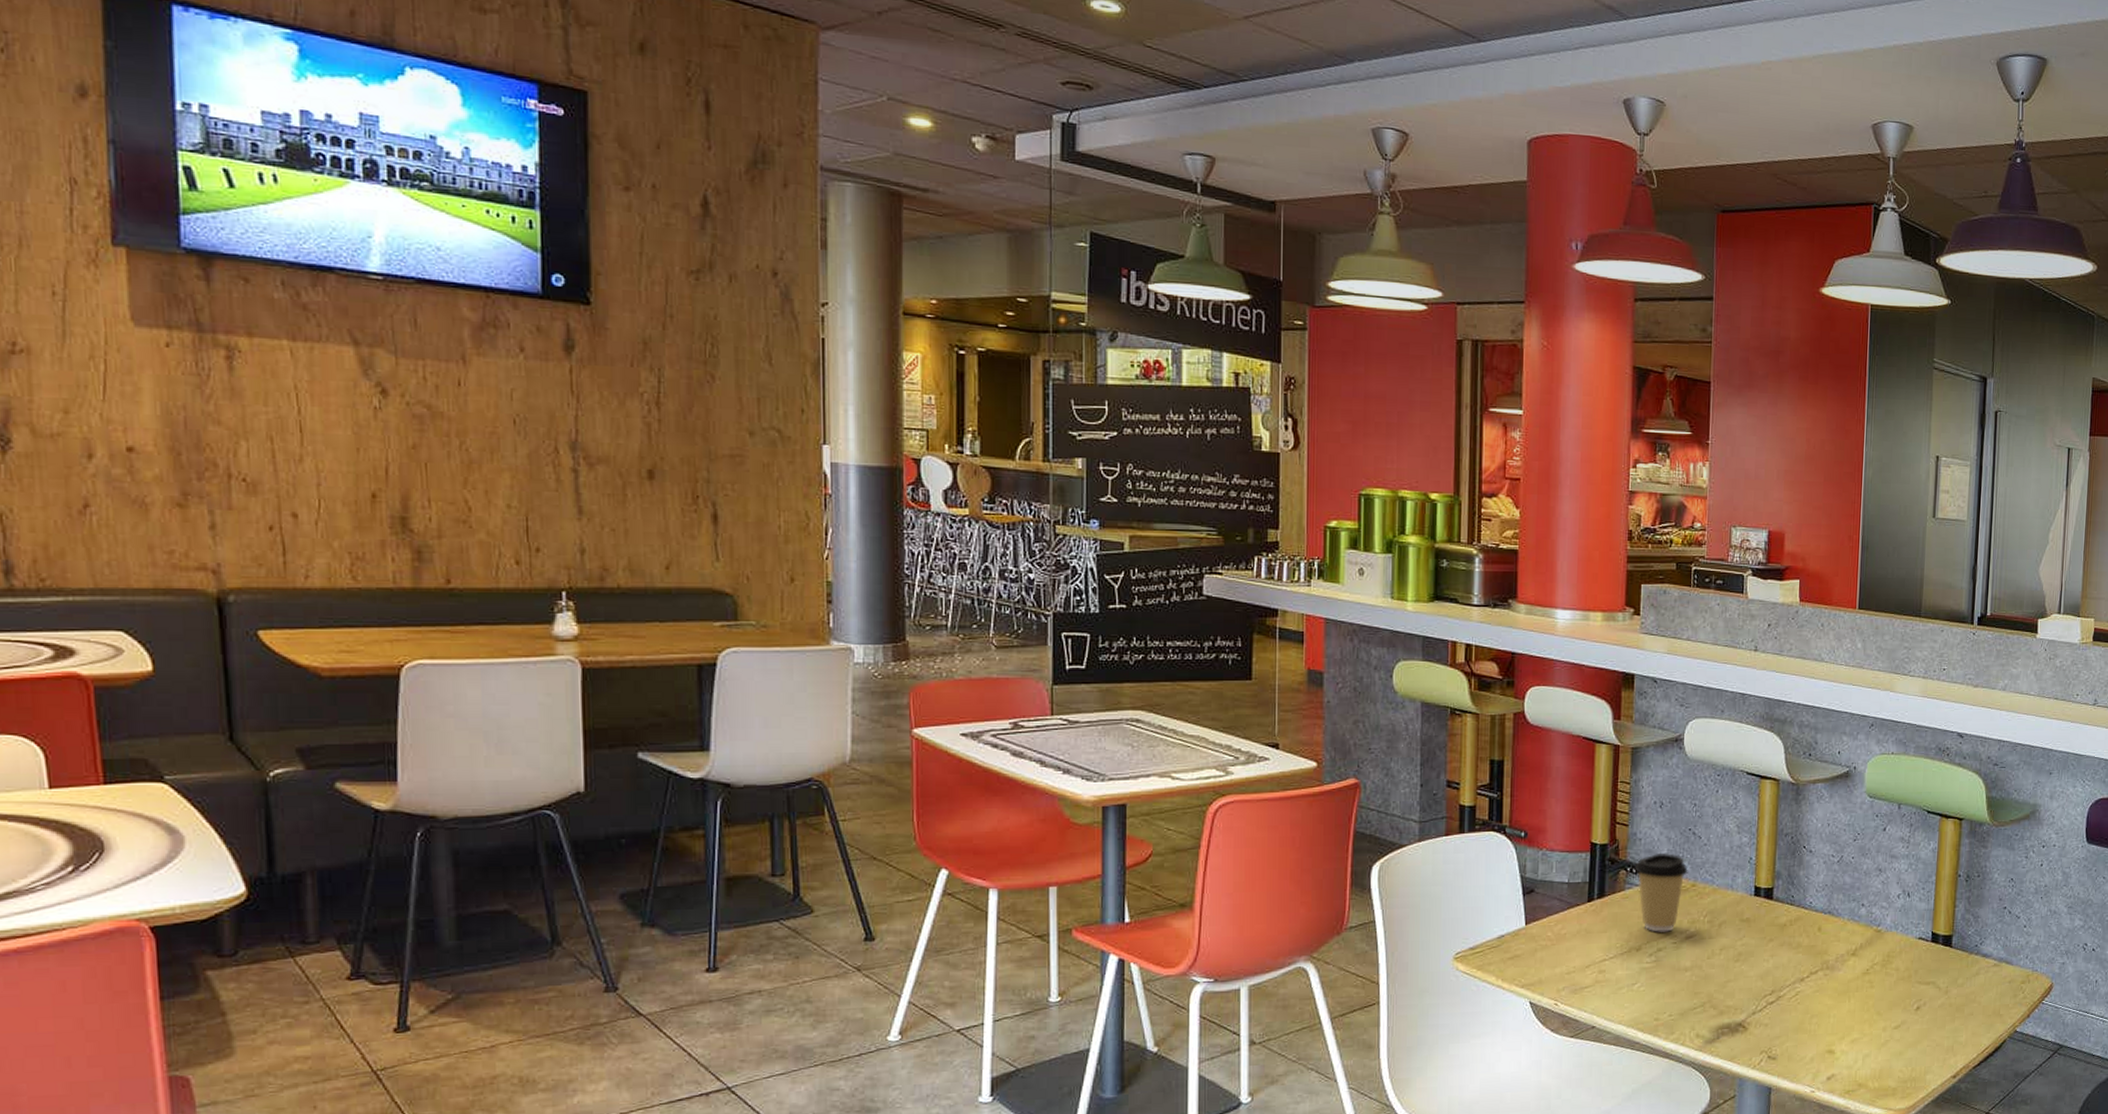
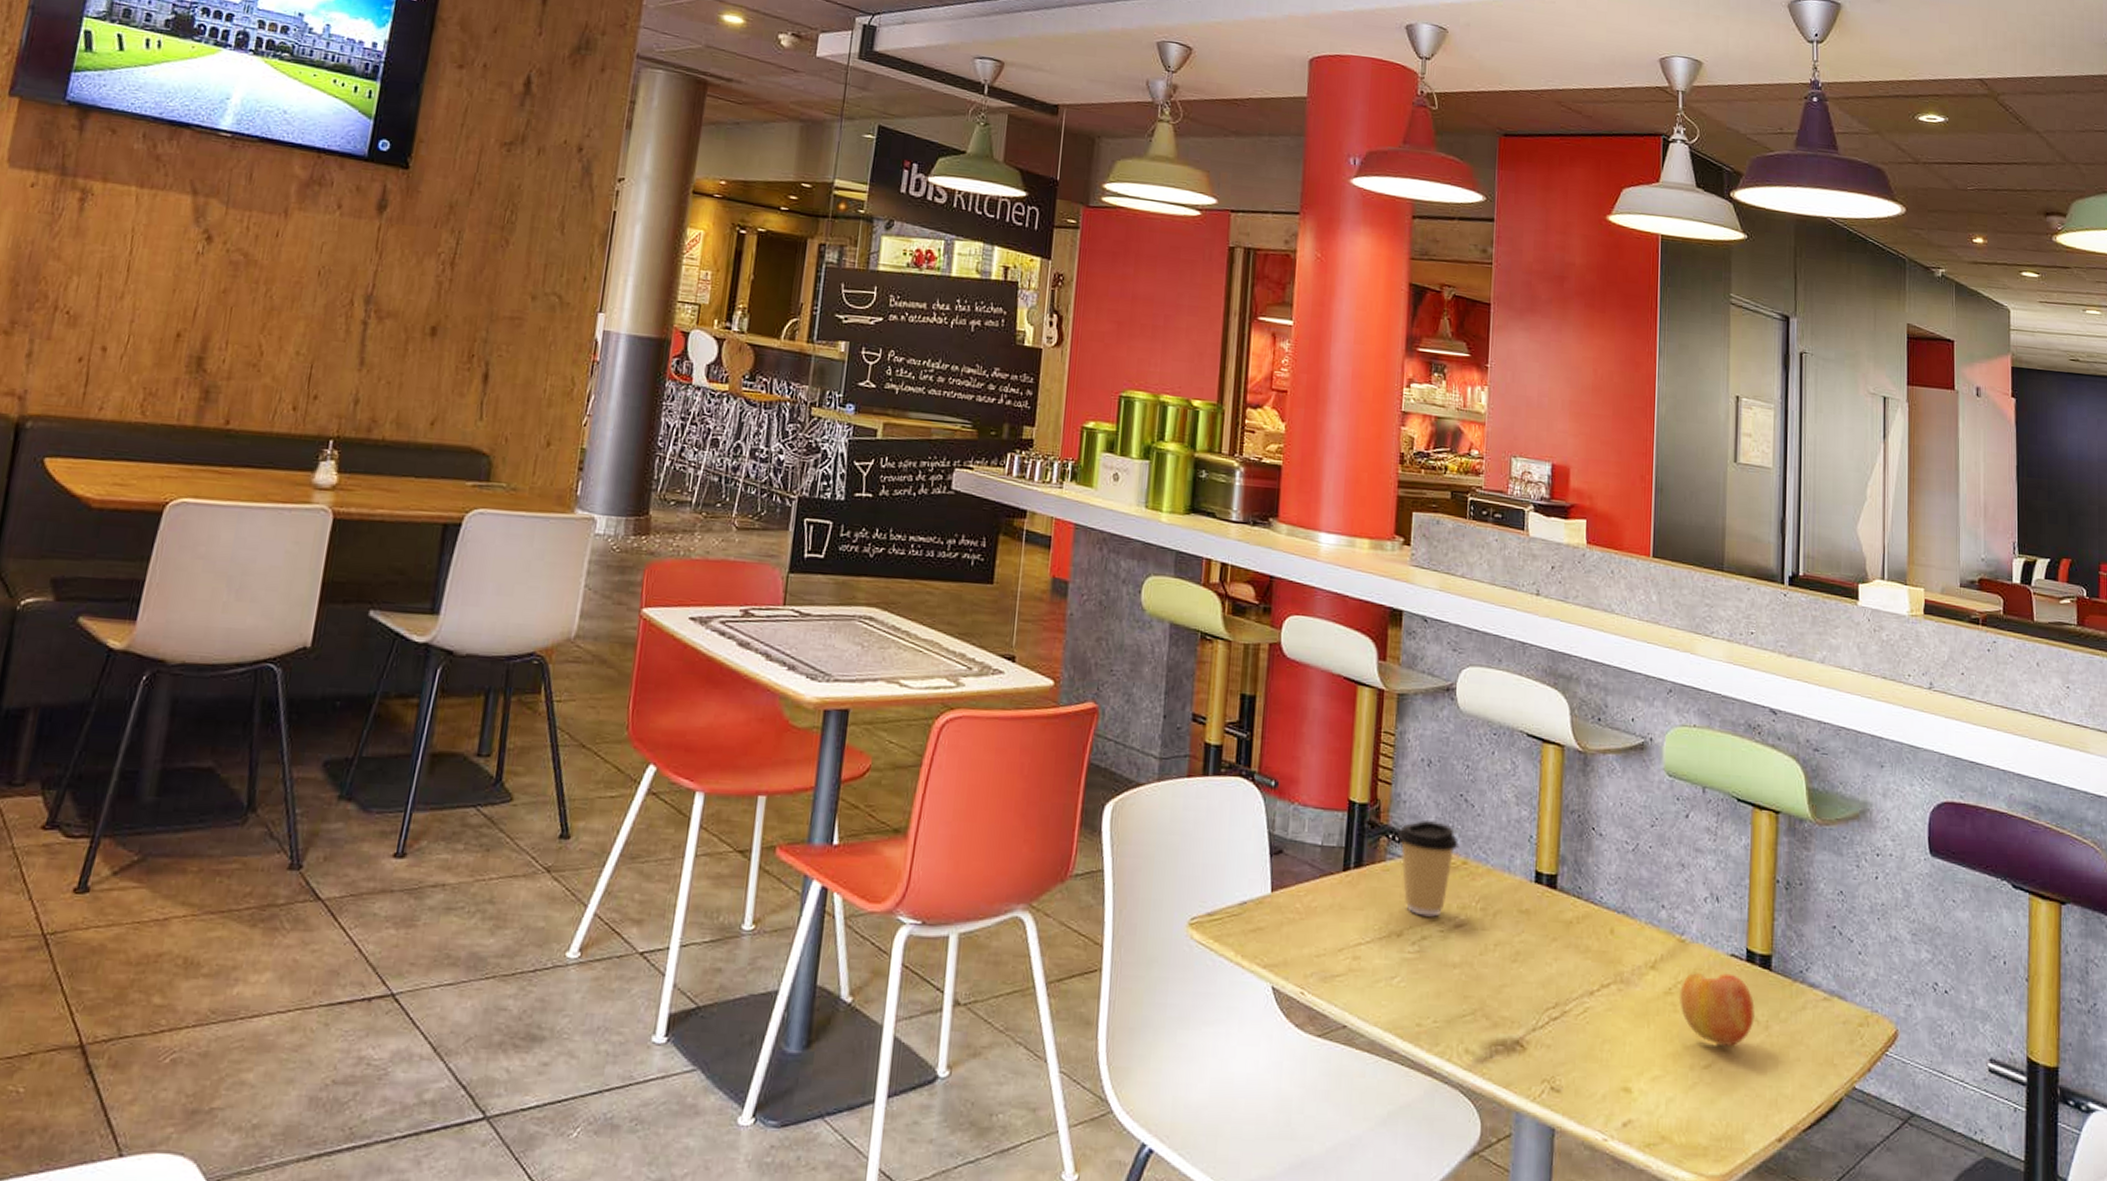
fruit: none [1874,953,1937,1011] -> present [1678,973,1755,1047]

